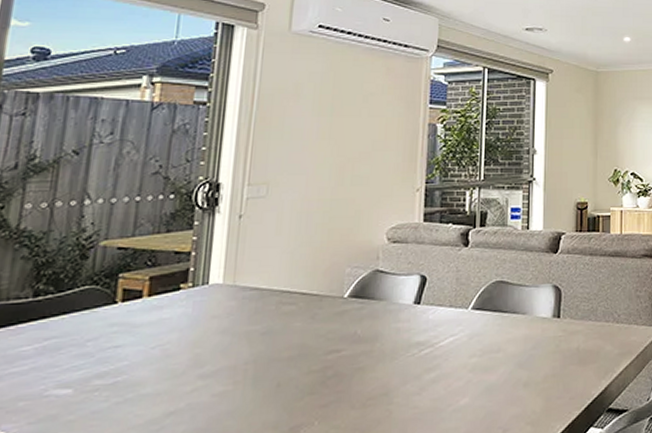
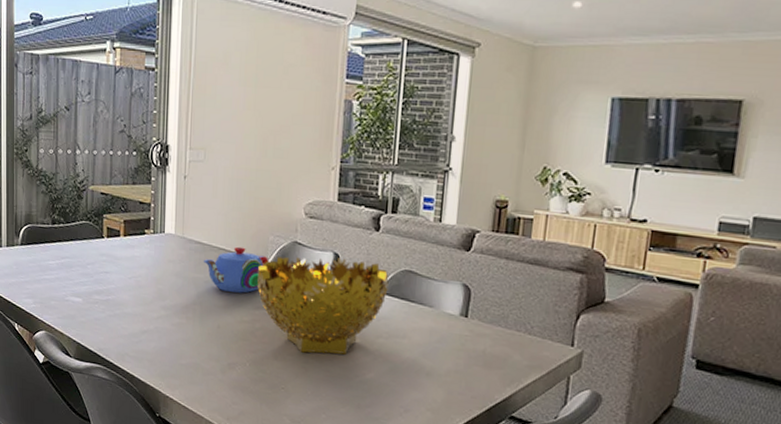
teapot: none [261,285,344,340] -> present [204,246,268,293]
decorative bowl: none [330,279,480,393] -> present [257,256,389,355]

